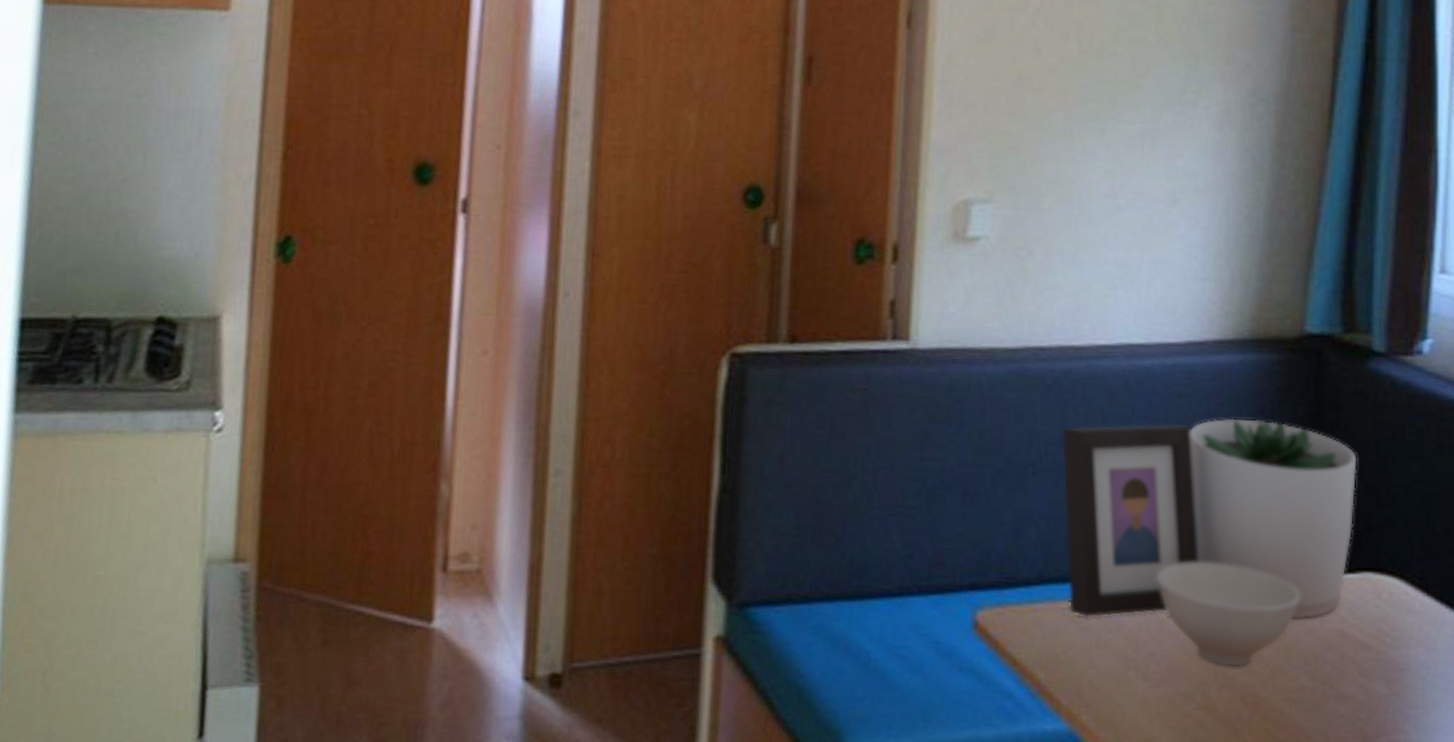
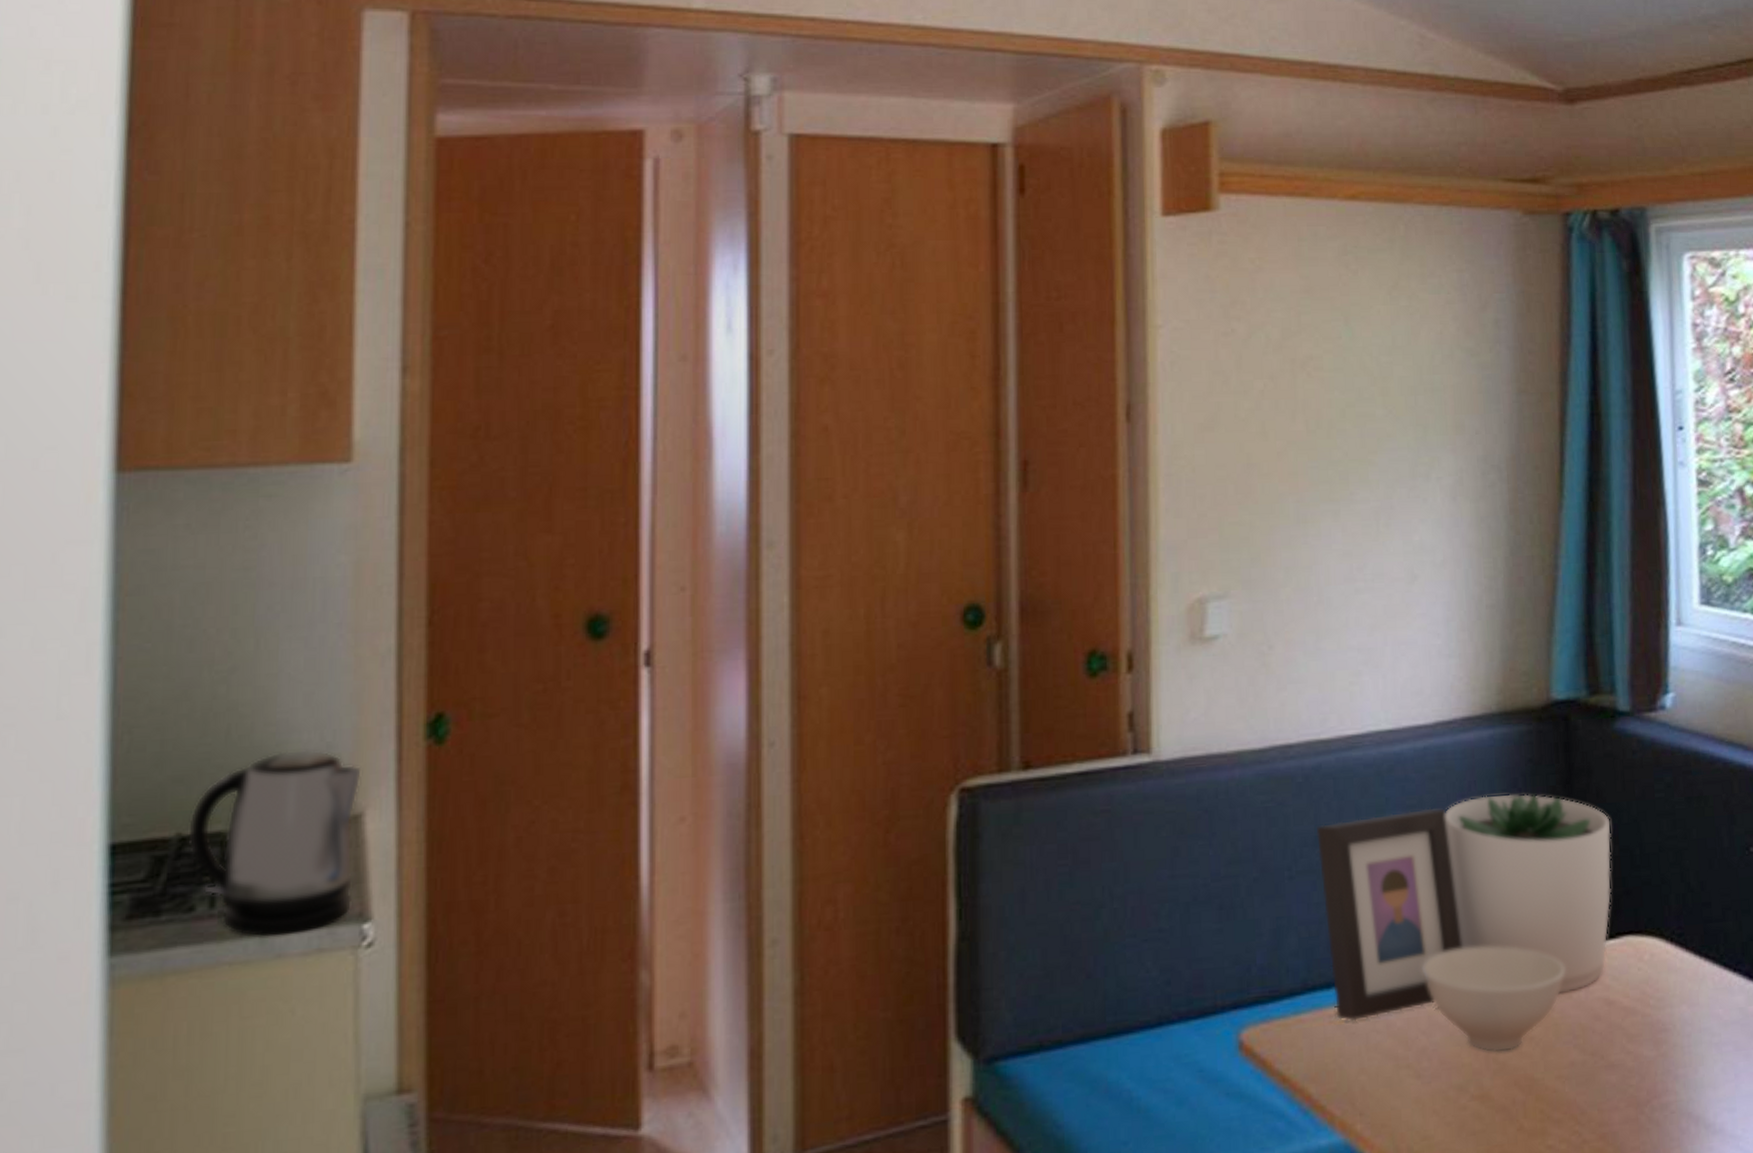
kettle: none [80,254,223,412] -> present [186,749,363,935]

